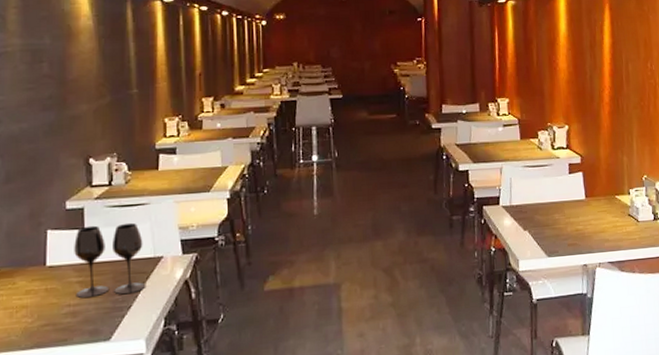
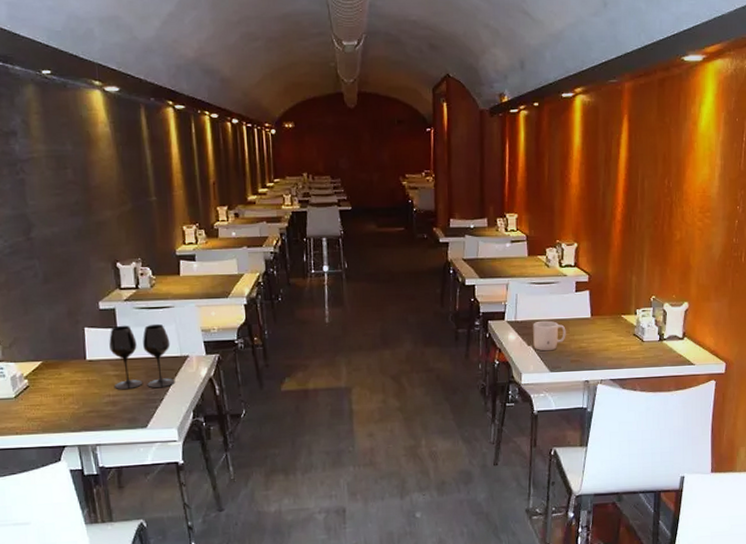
mug: none [528,203,562,236] -> present [533,320,566,352]

